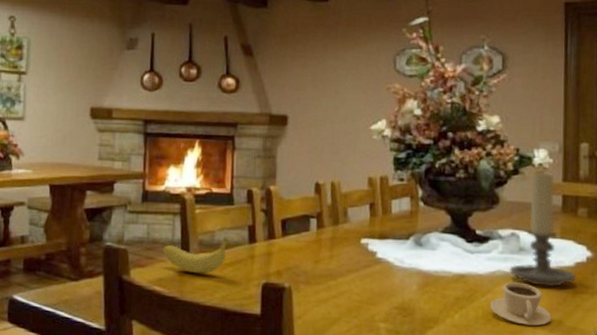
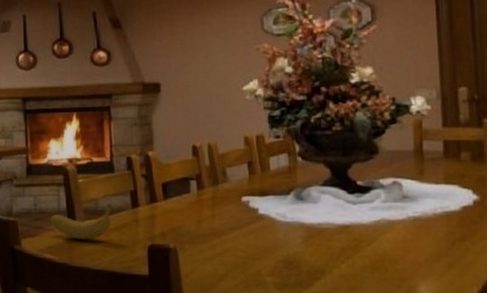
cup: present [490,282,552,326] -> none [377,230,441,271]
candle holder: present [509,171,577,287] -> none [394,118,464,233]

